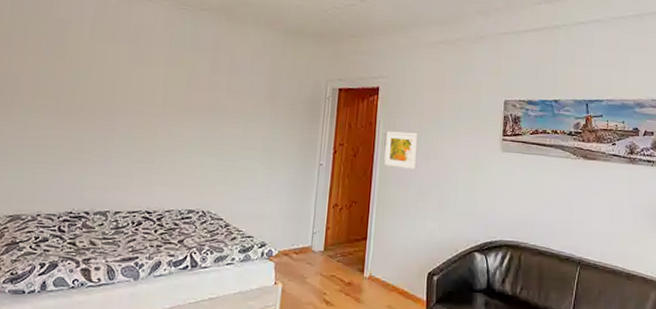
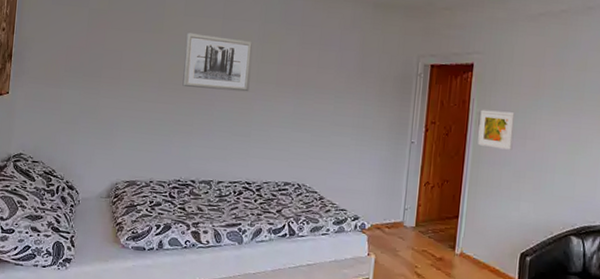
wall art: none [82,57,161,117] -> present [182,33,253,92]

